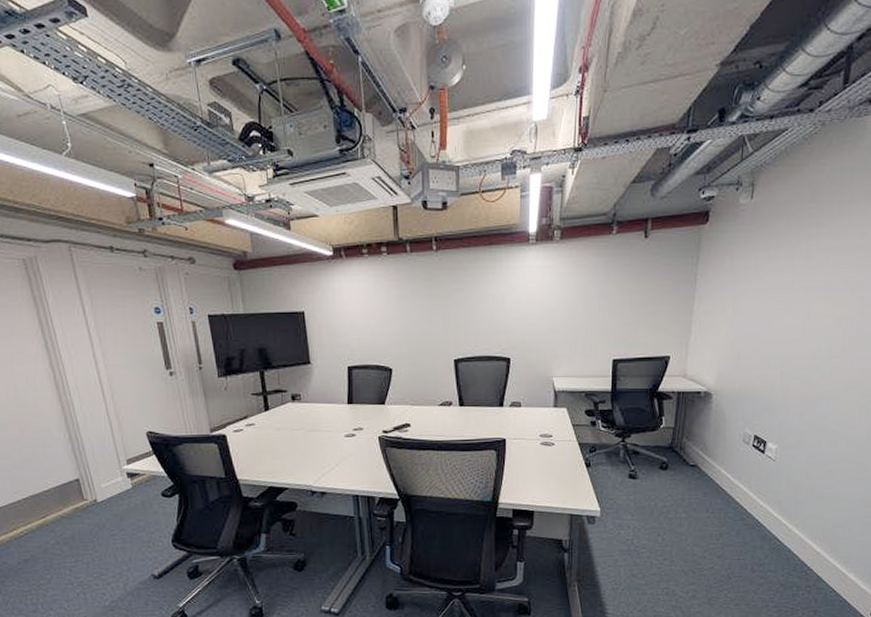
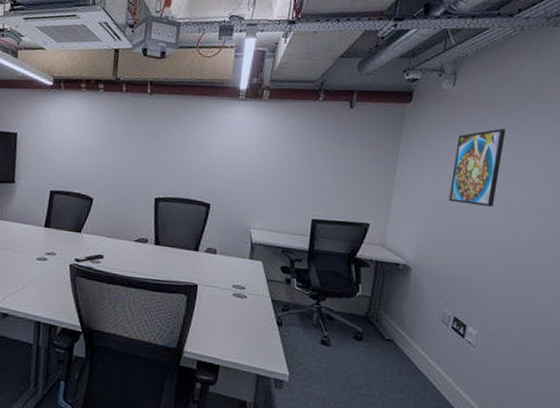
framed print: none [748,239,805,323] -> present [449,128,505,207]

